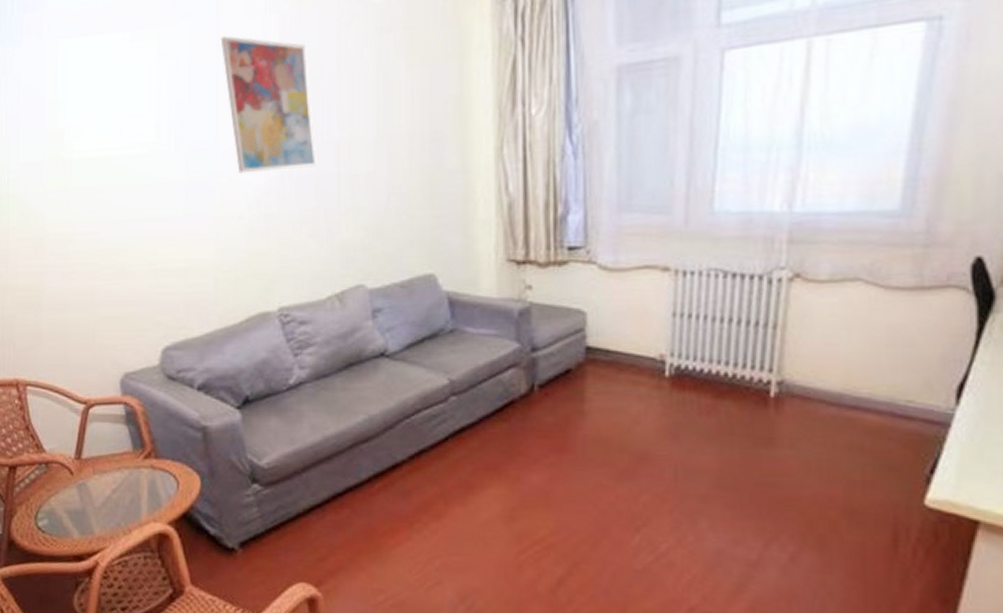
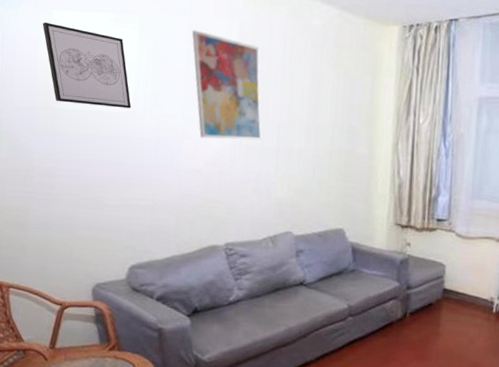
wall art: none [47,56,154,151] -> present [42,22,131,109]

